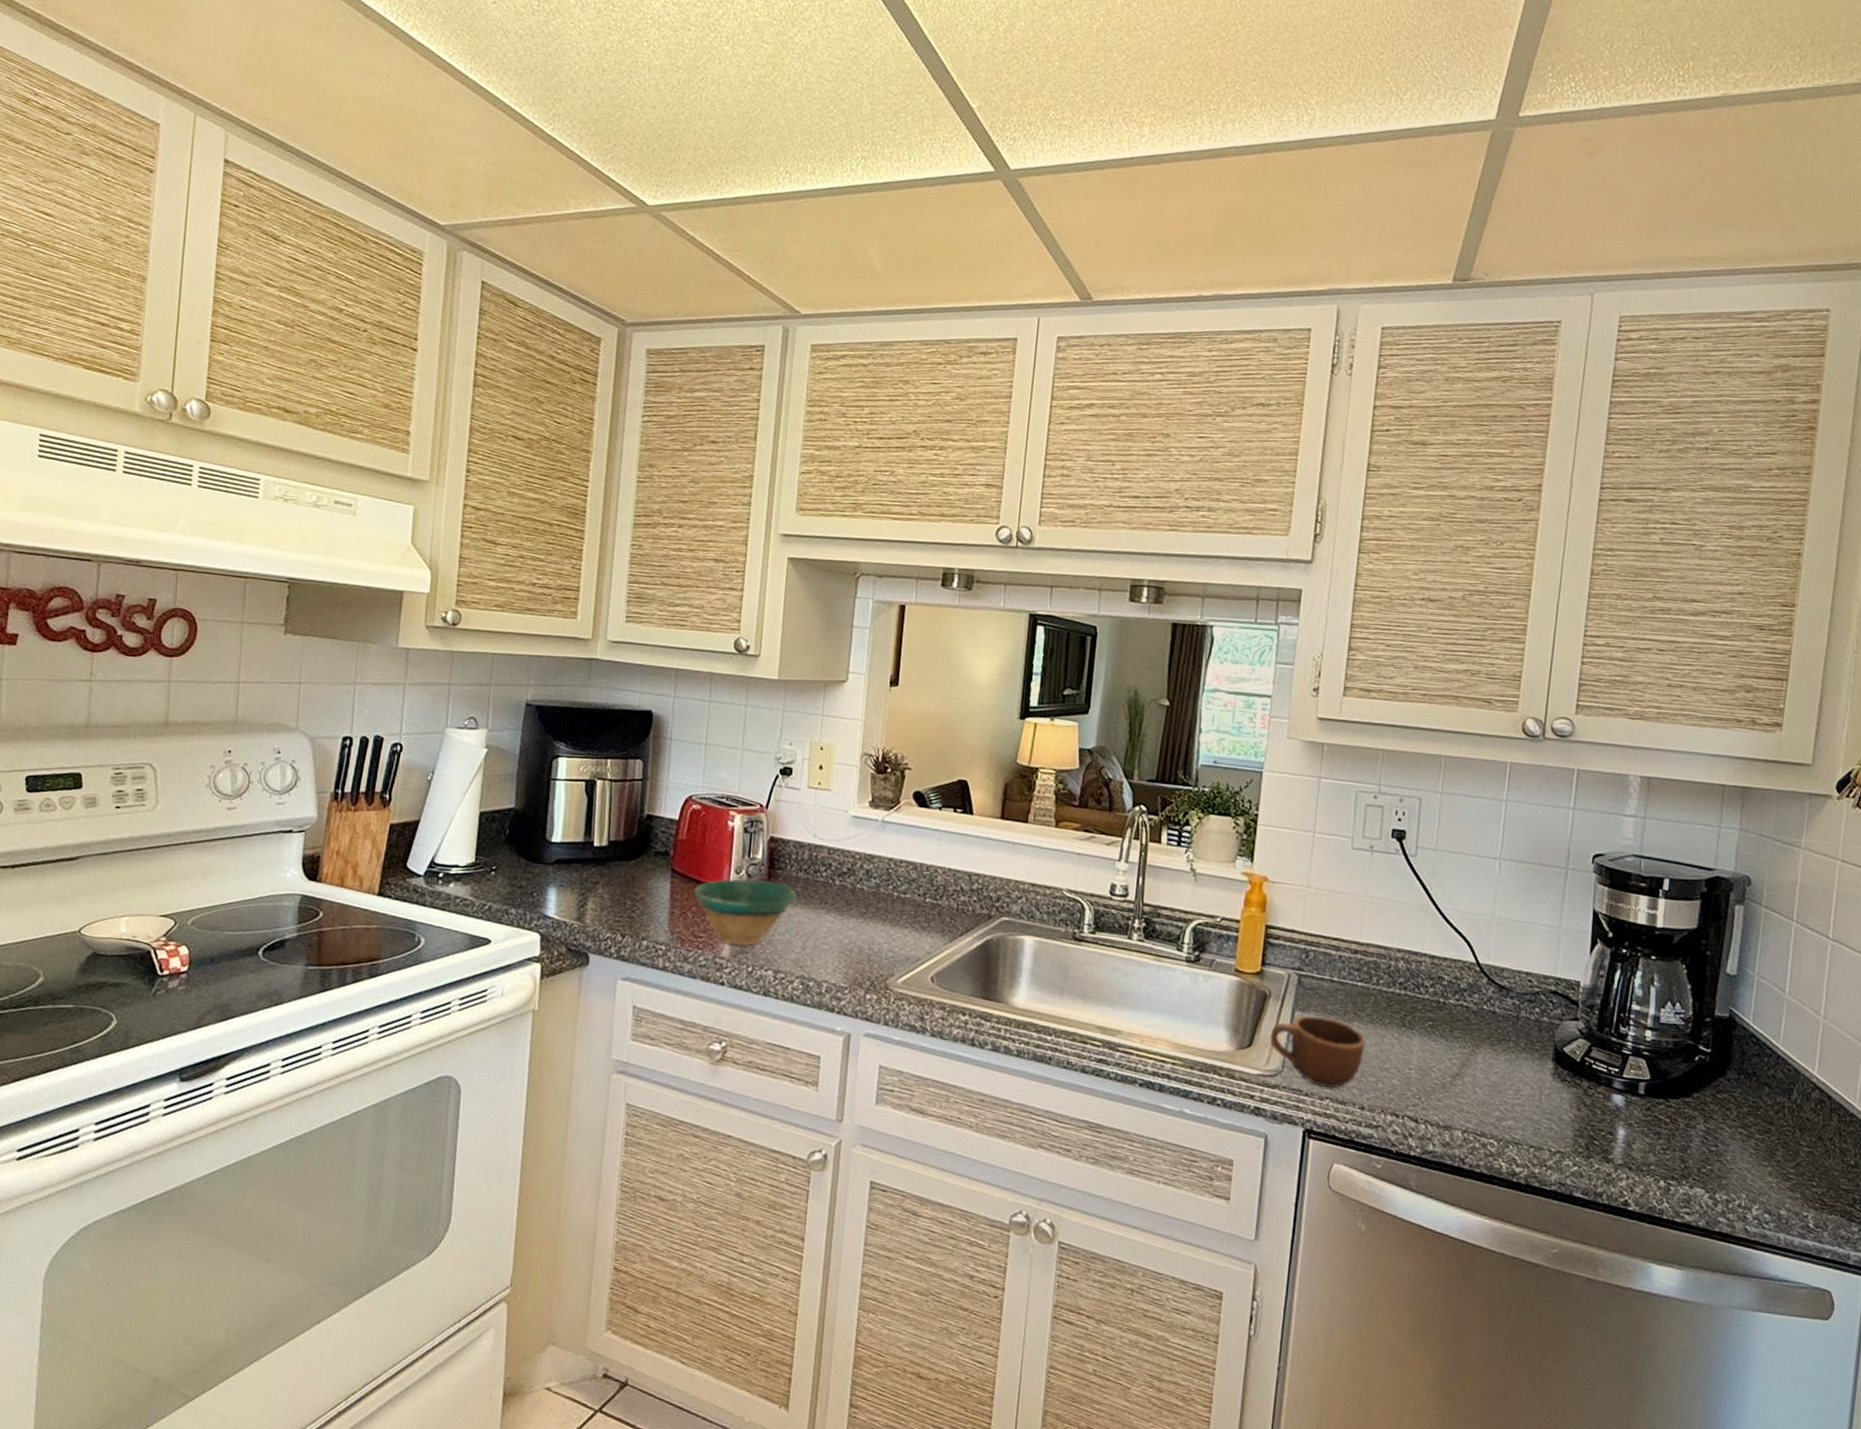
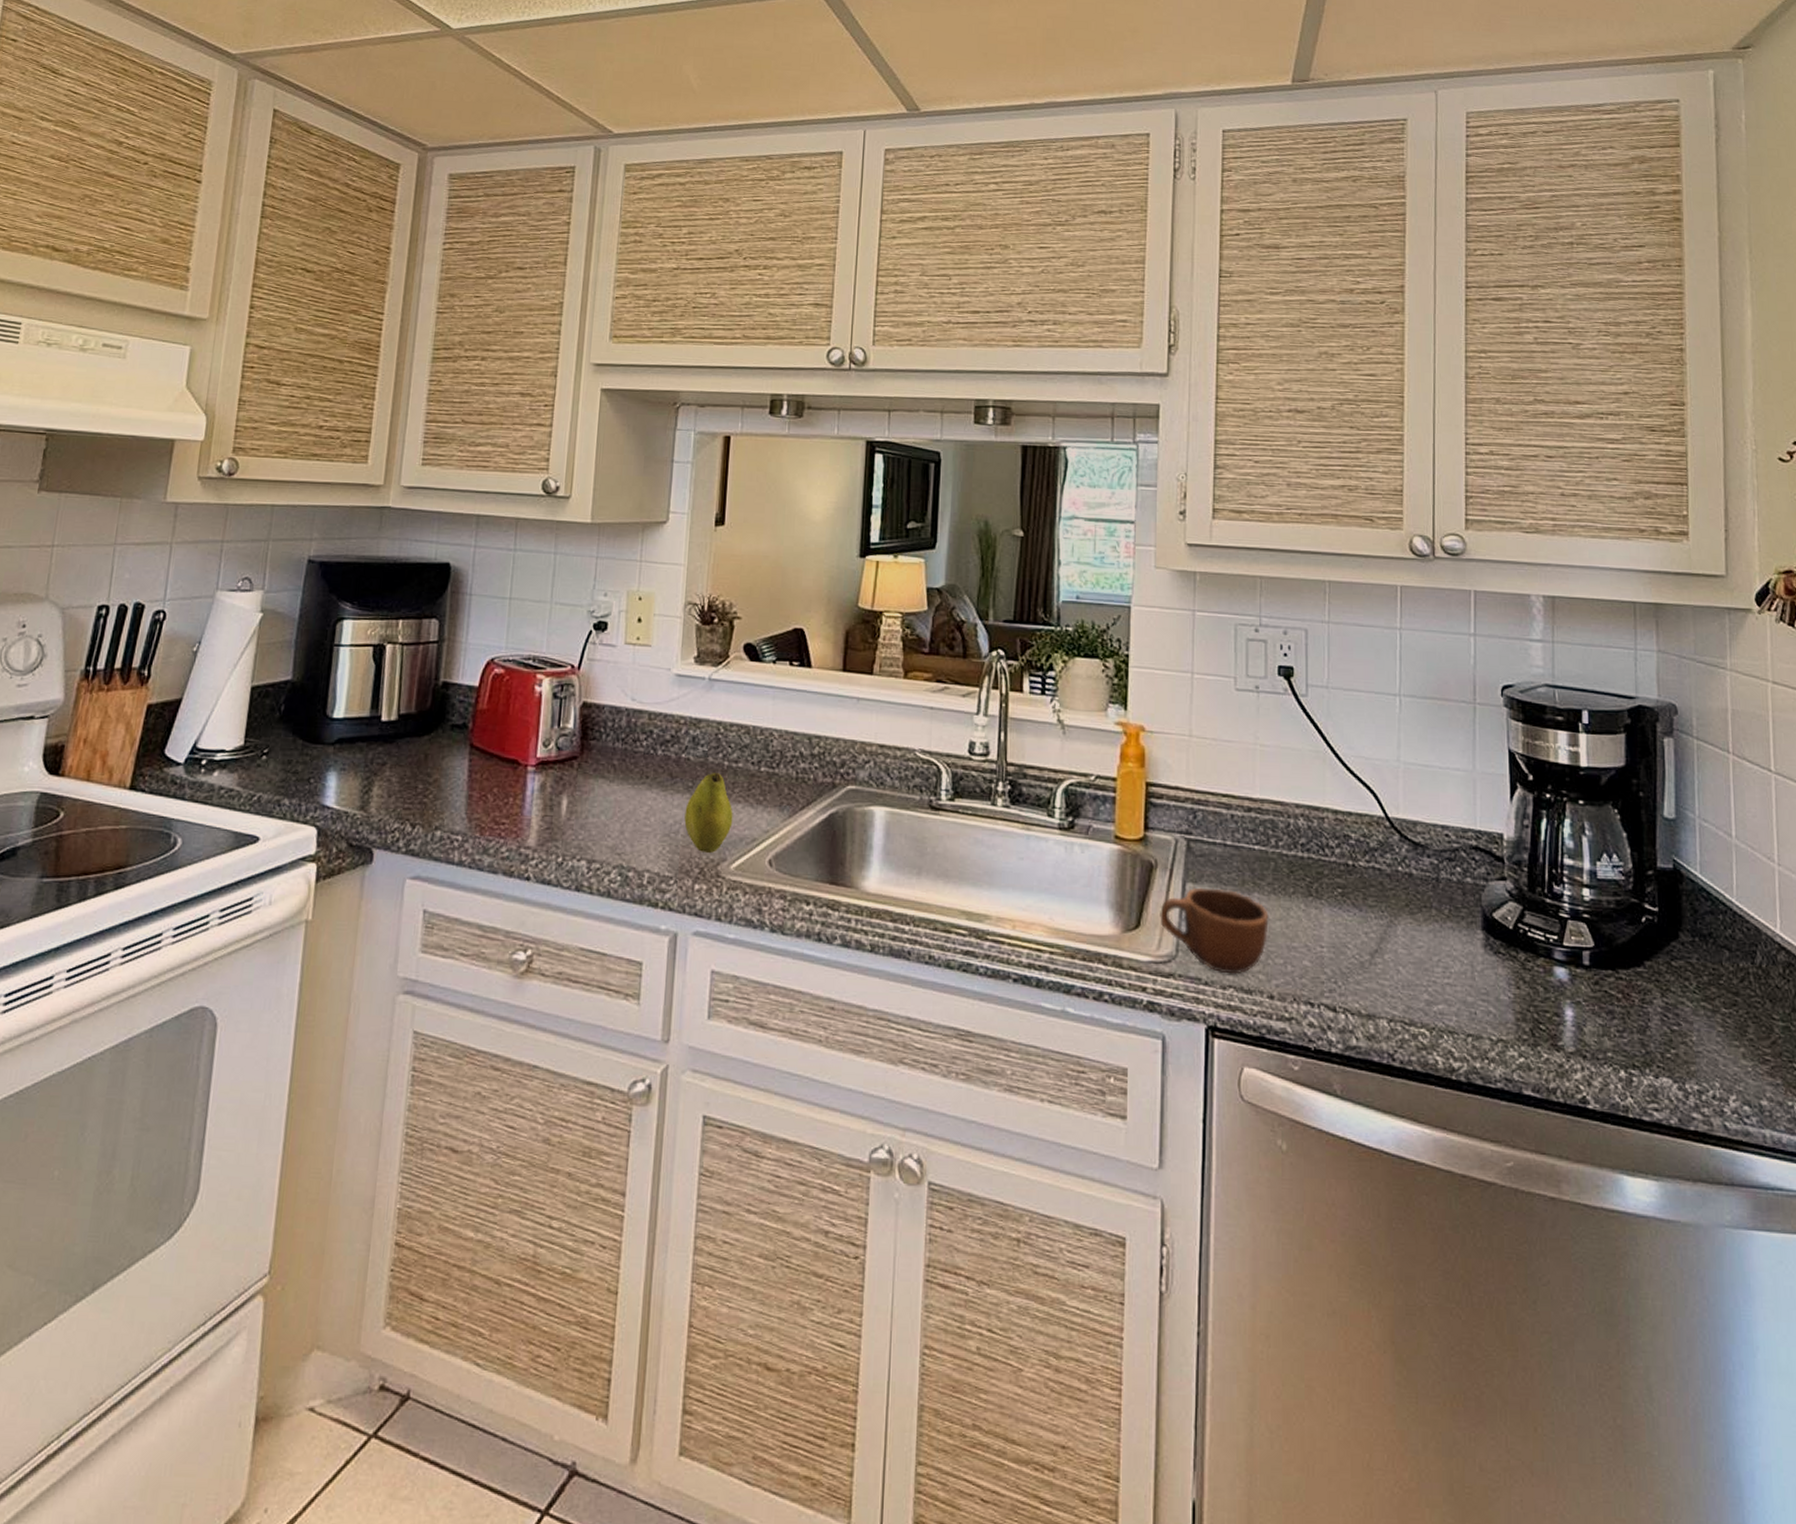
bowl: present [694,878,797,946] -> none [496,751,613,832]
fruit: none [858,902,901,970] -> present [684,773,733,854]

